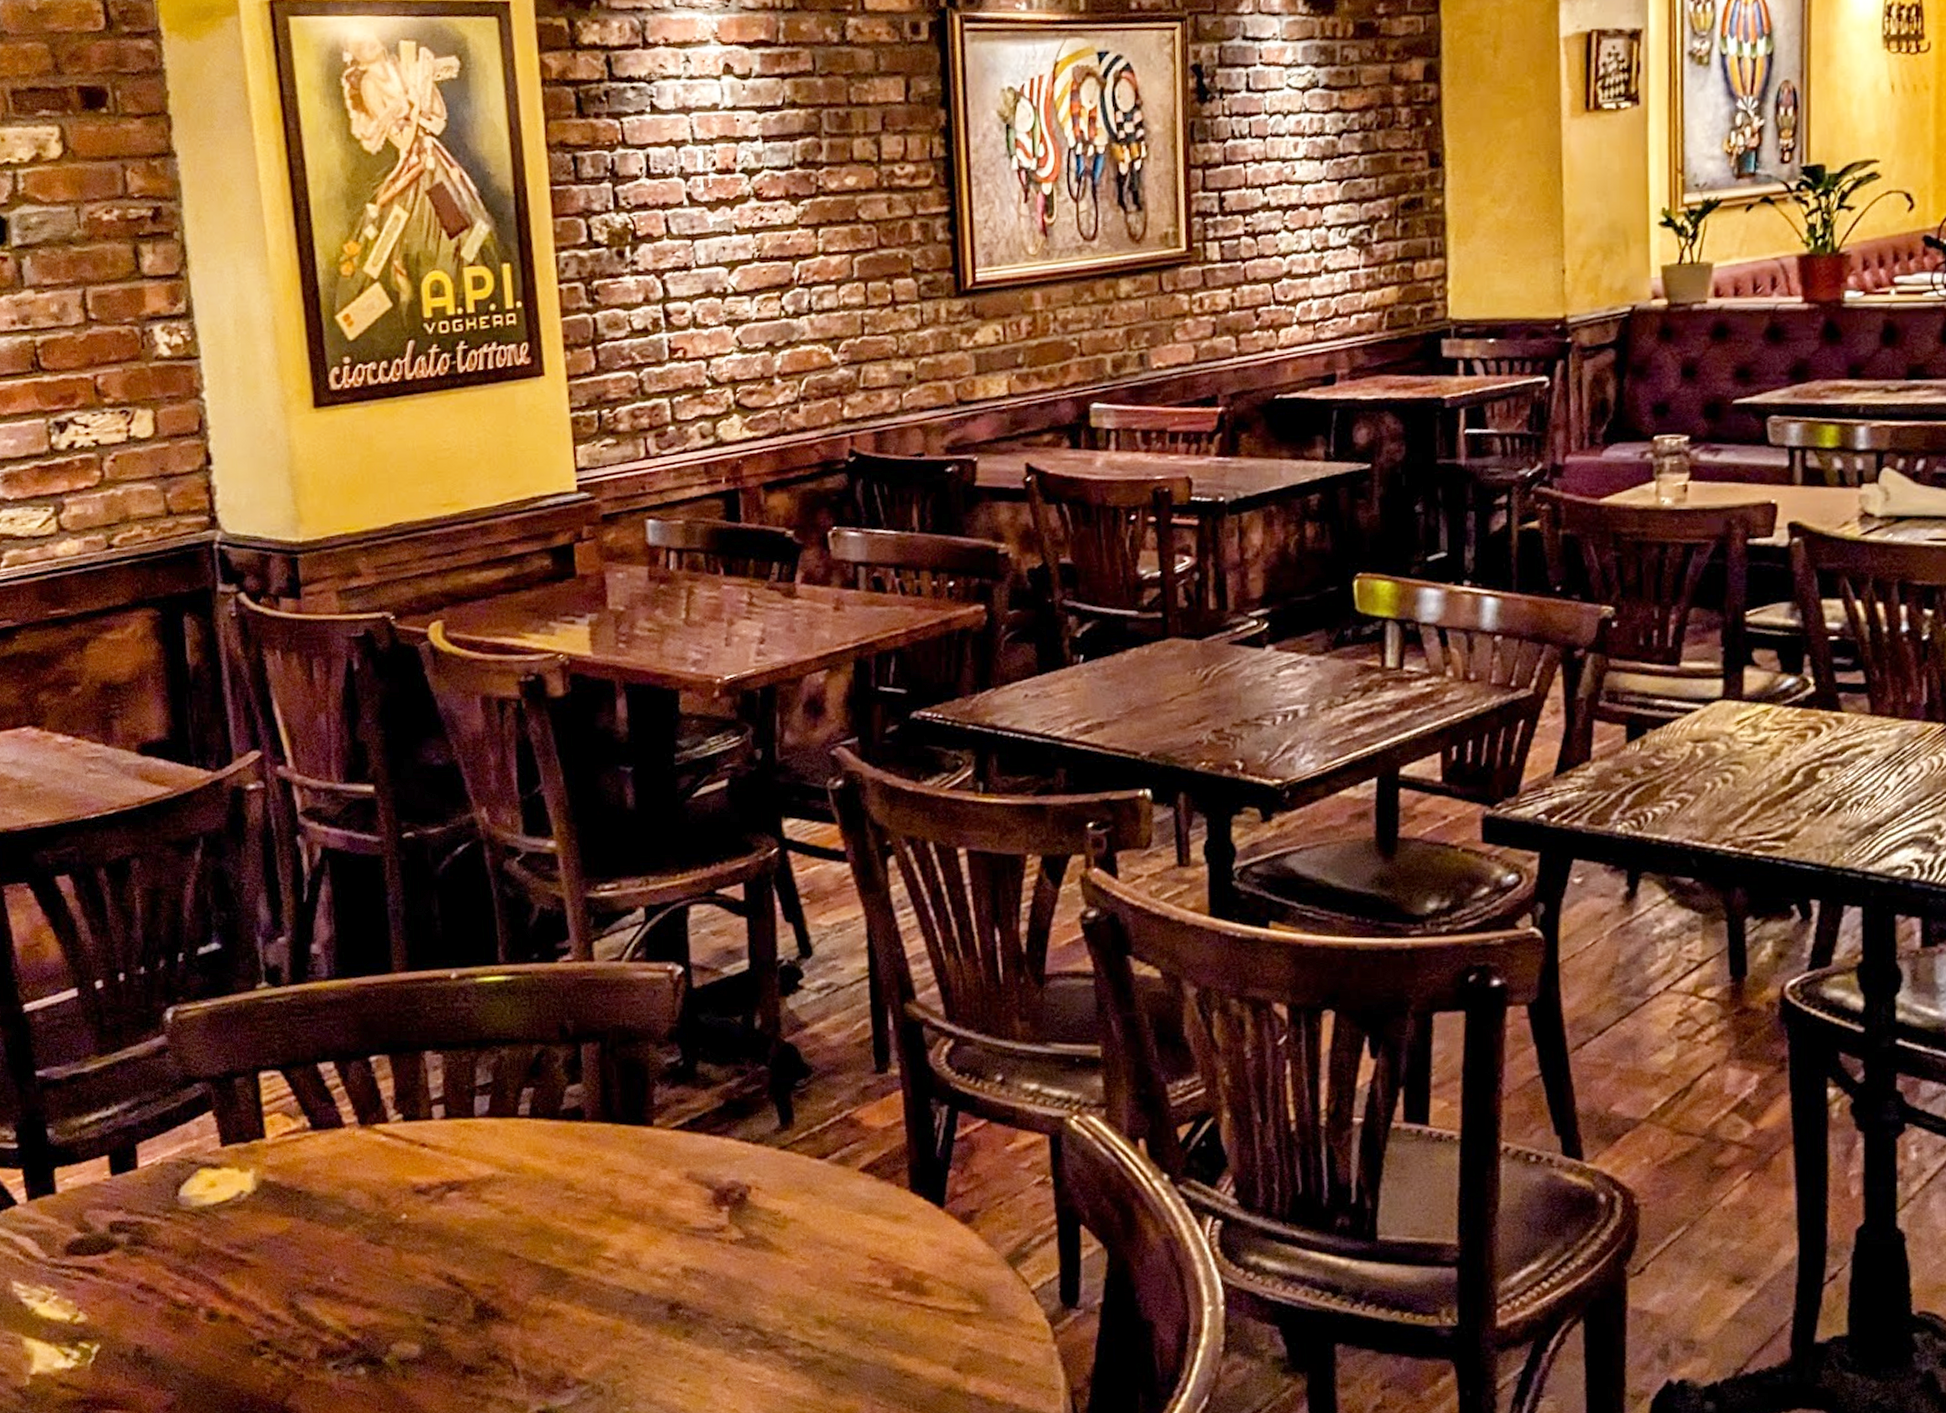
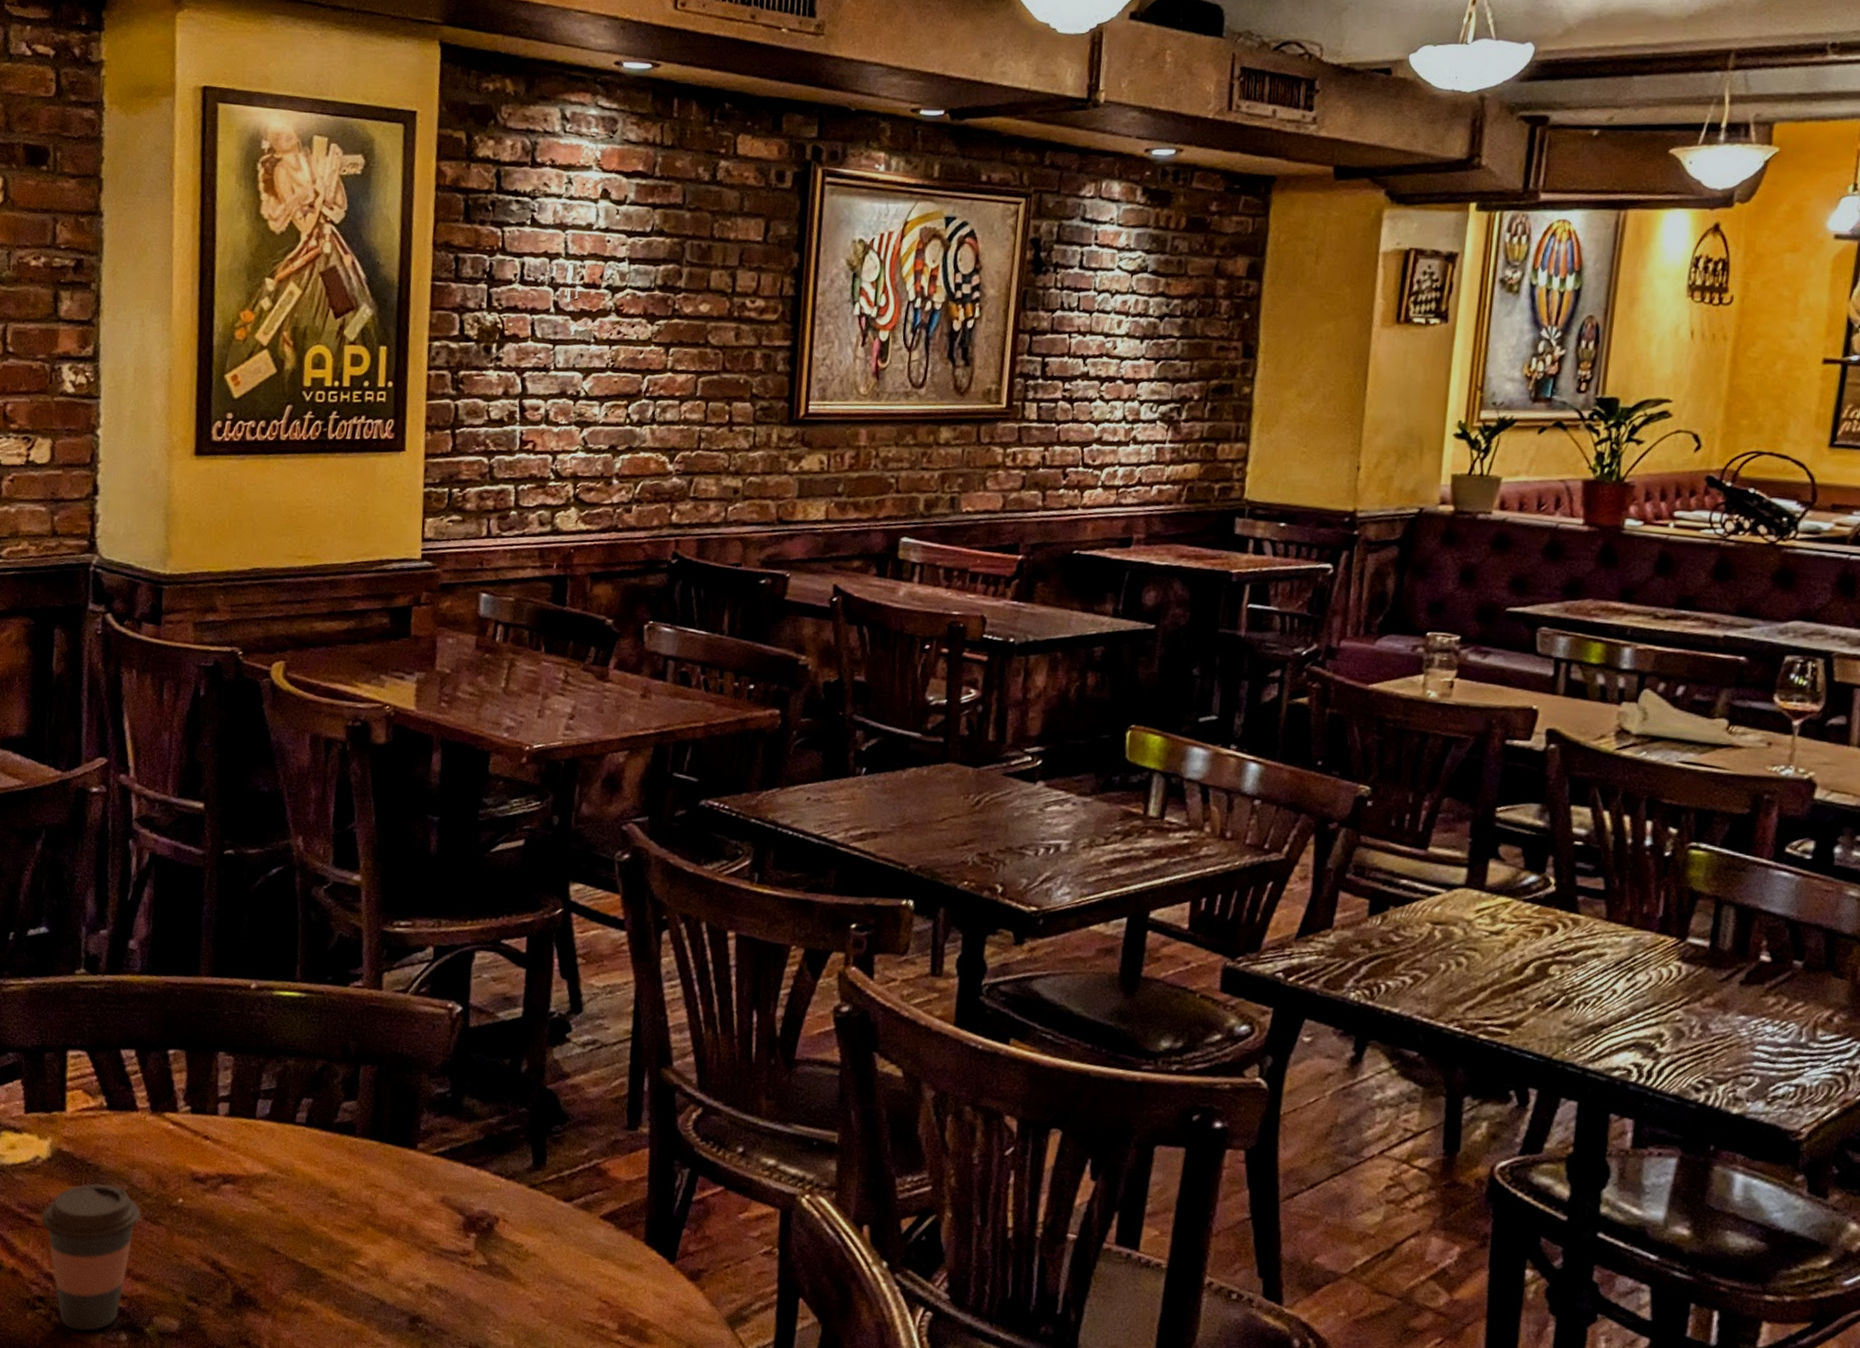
coffee cup: none [254,1210,364,1371] -> present [41,1183,142,1331]

